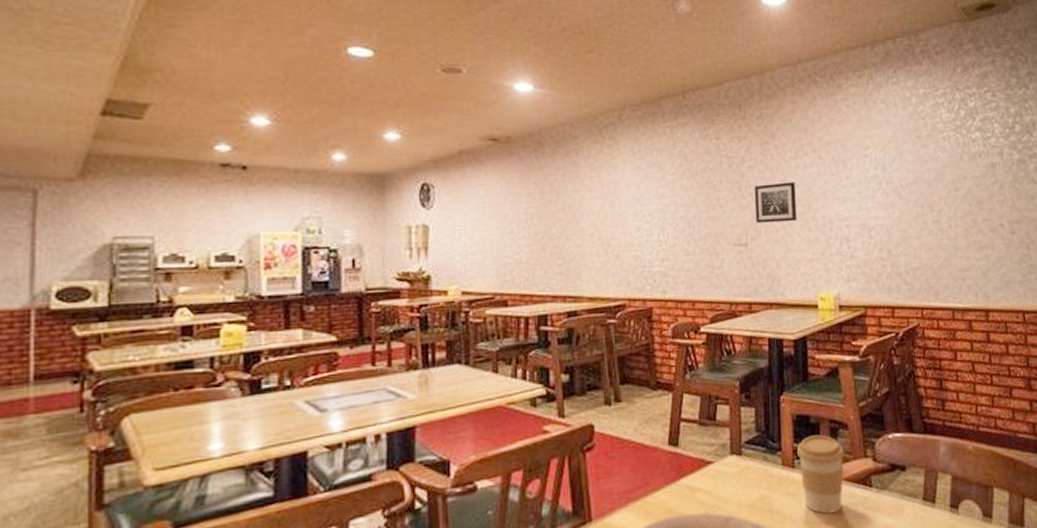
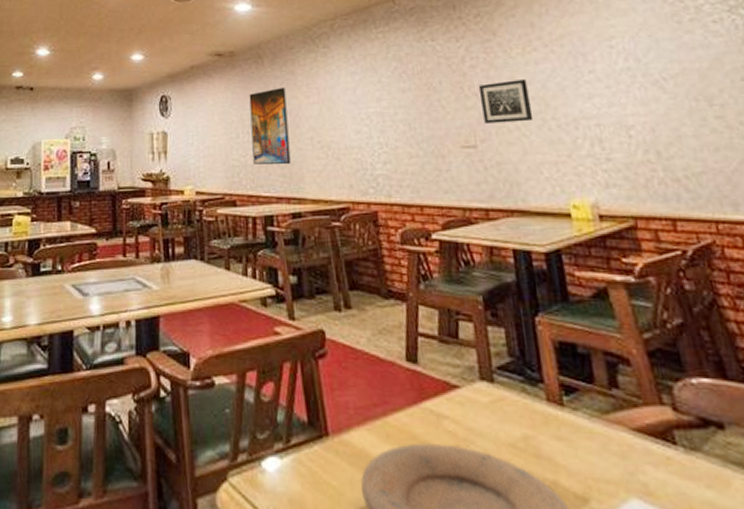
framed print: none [526,180,569,263] -> present [249,87,291,165]
coffee cup: present [796,435,845,514] -> none [563,368,636,471]

